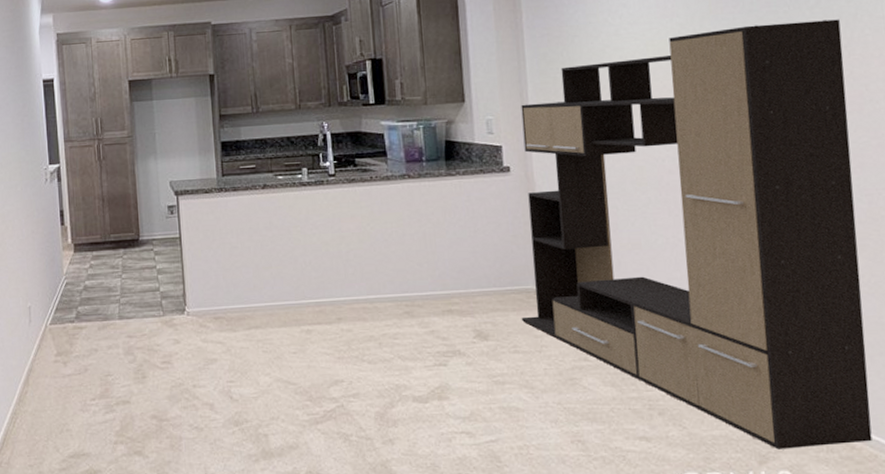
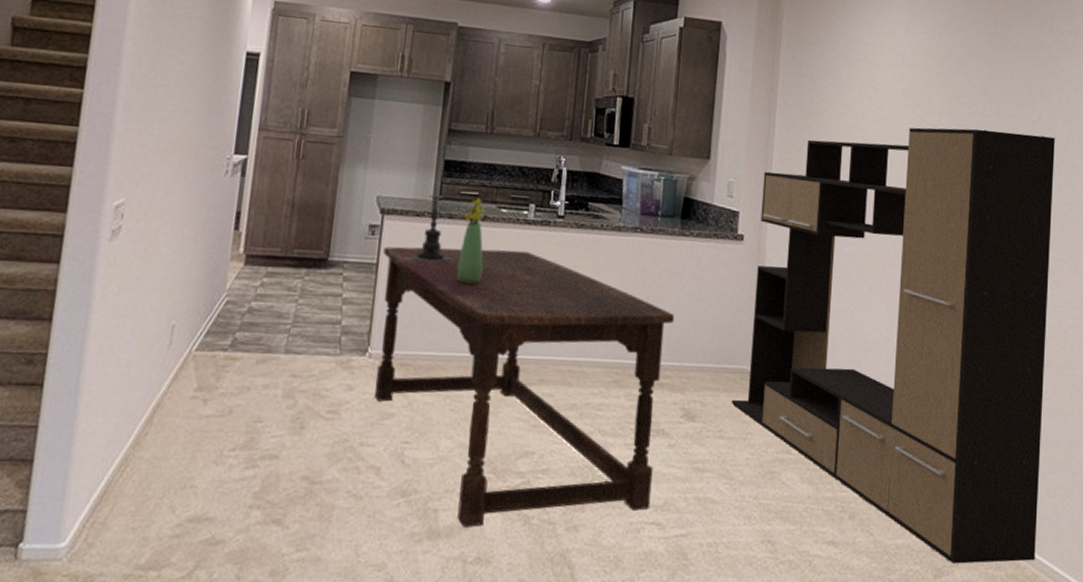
dining table: none [183,209,458,447] -> present [374,246,675,527]
candle holder: none [203,164,244,230] -> present [406,185,454,263]
bouquet: none [245,169,270,245] -> present [457,197,485,285]

